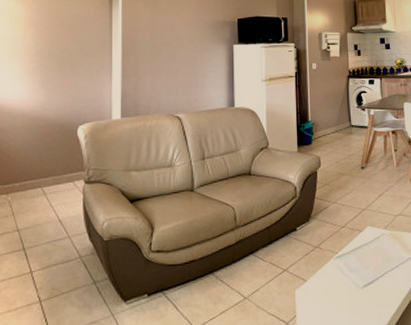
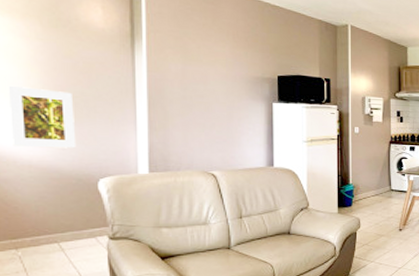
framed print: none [8,44,61,100] -> present [7,85,77,148]

